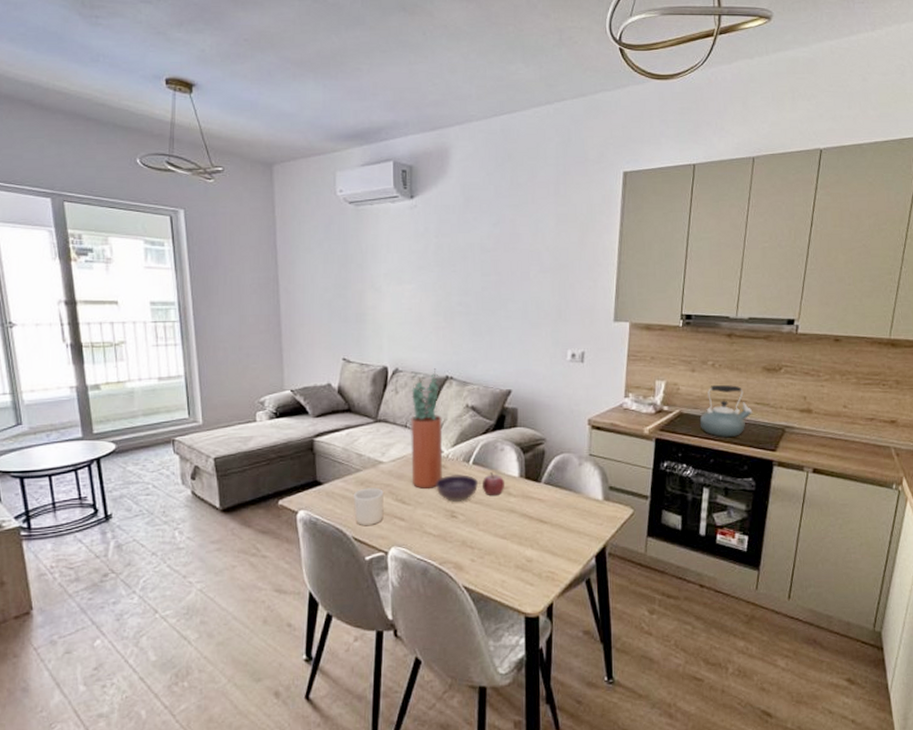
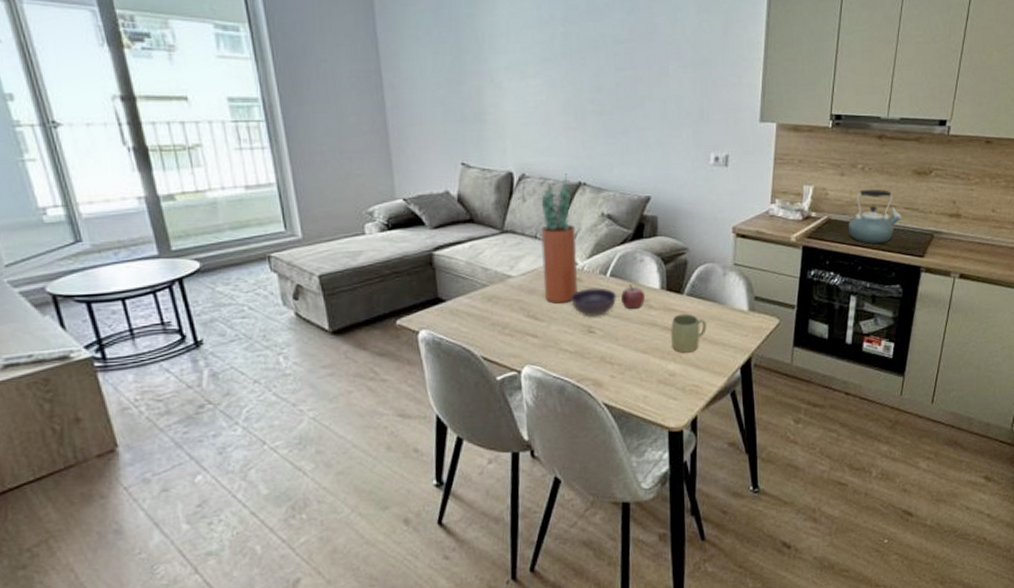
mug: present [353,487,384,526] -> none [479,303,515,345]
mug: none [529,501,563,540] -> present [671,313,707,353]

